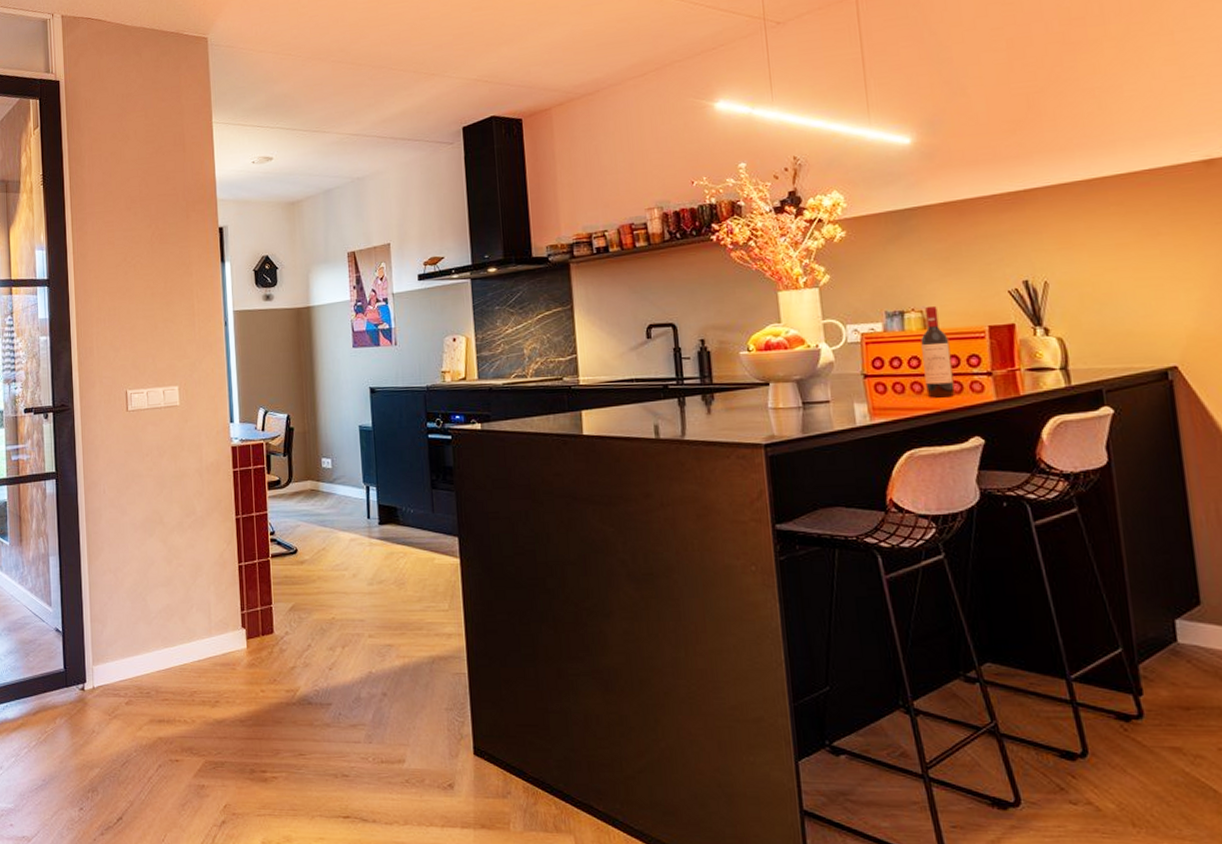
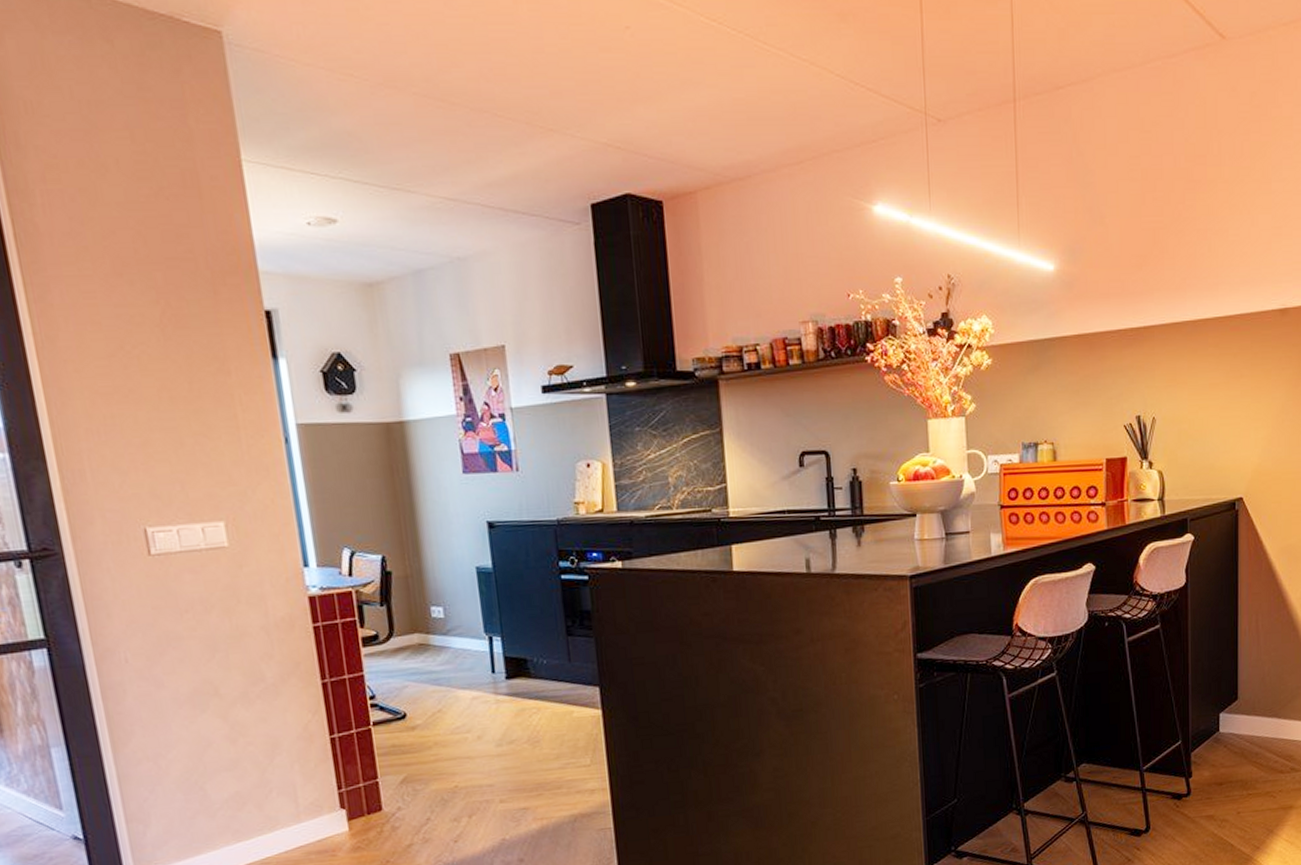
wine bottle: present [920,307,955,399] -> none [1050,439,1075,529]

